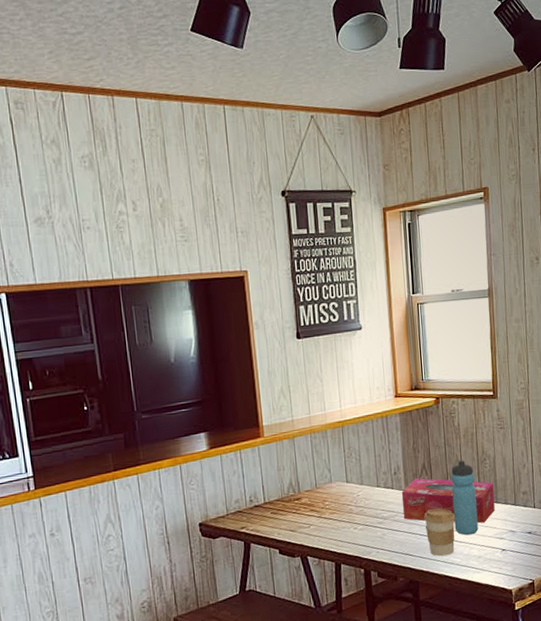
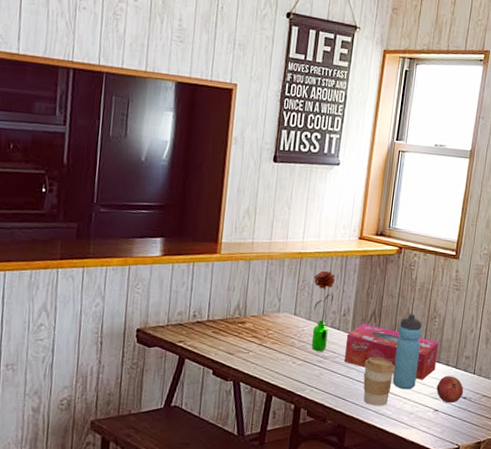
flower: none [358,433,384,513] -> present [311,270,335,351]
fruit: none [500,513,528,541] -> present [436,375,464,403]

